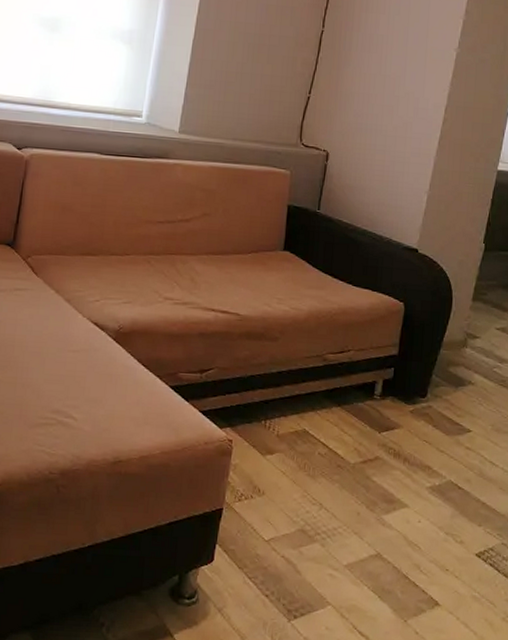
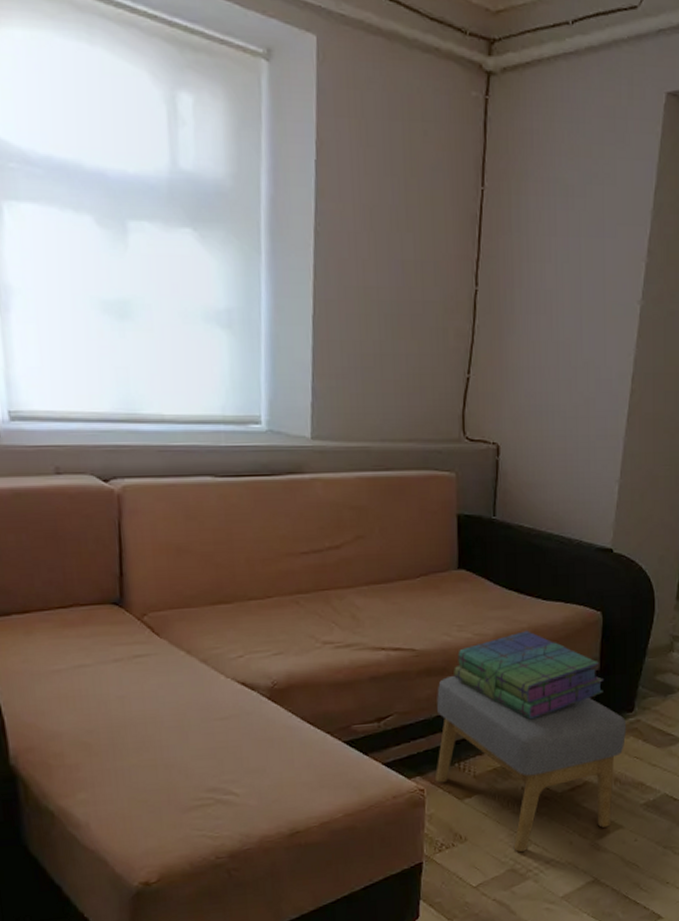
footstool: none [243,341,419,514] -> present [436,675,627,852]
stack of books: none [270,311,402,391] -> present [454,631,605,720]

